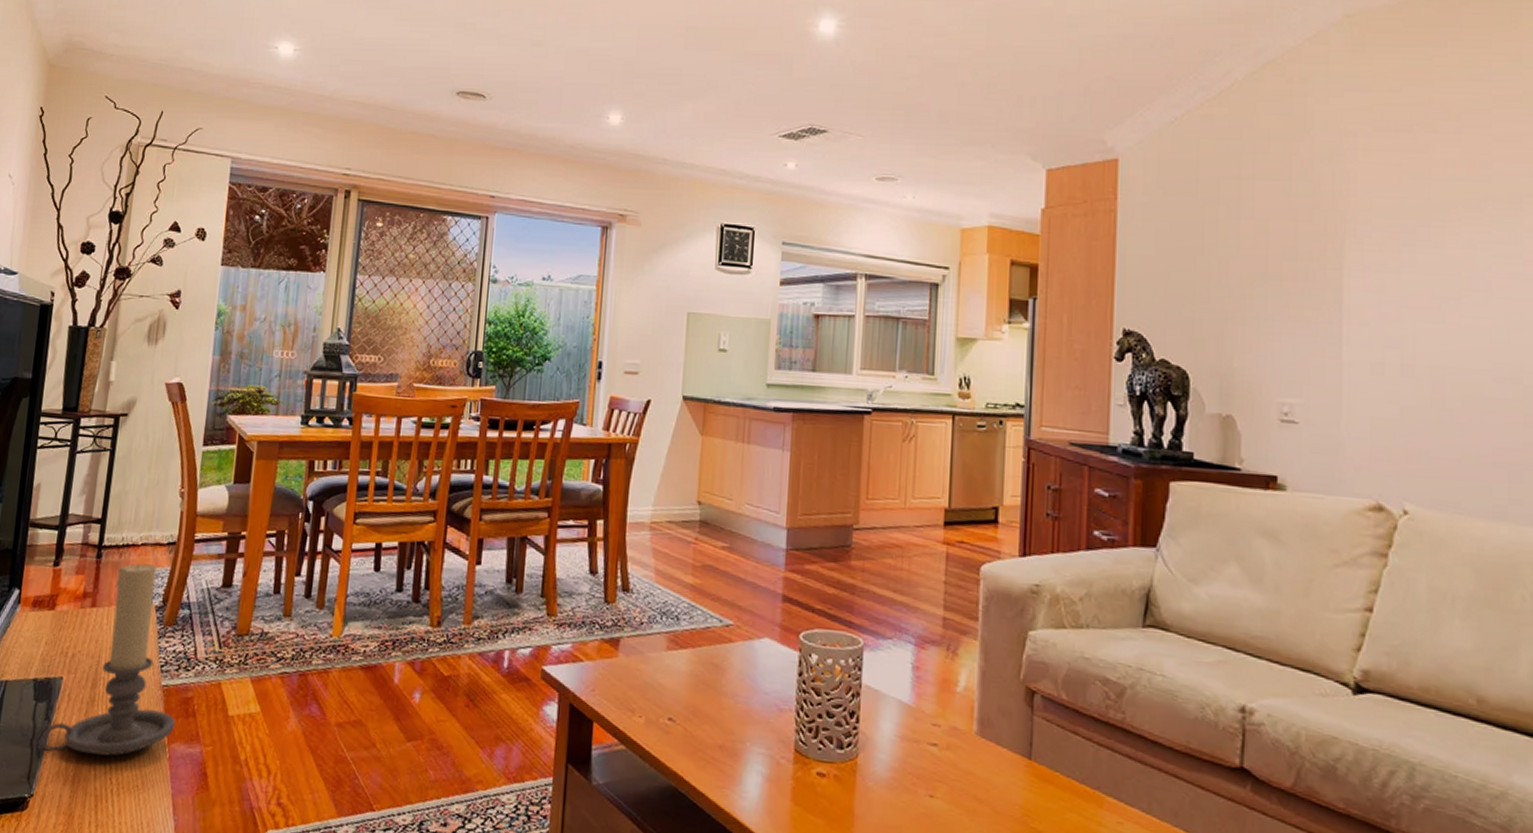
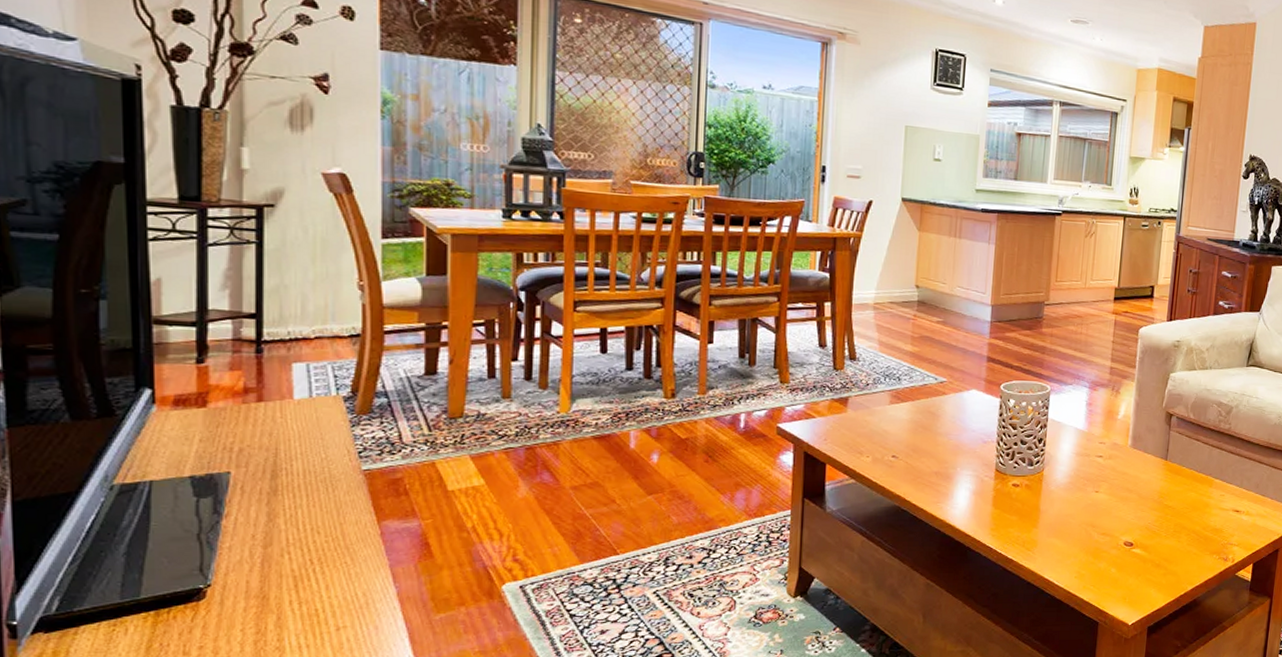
candle holder: present [40,563,175,756] -> none [210,356,384,542]

